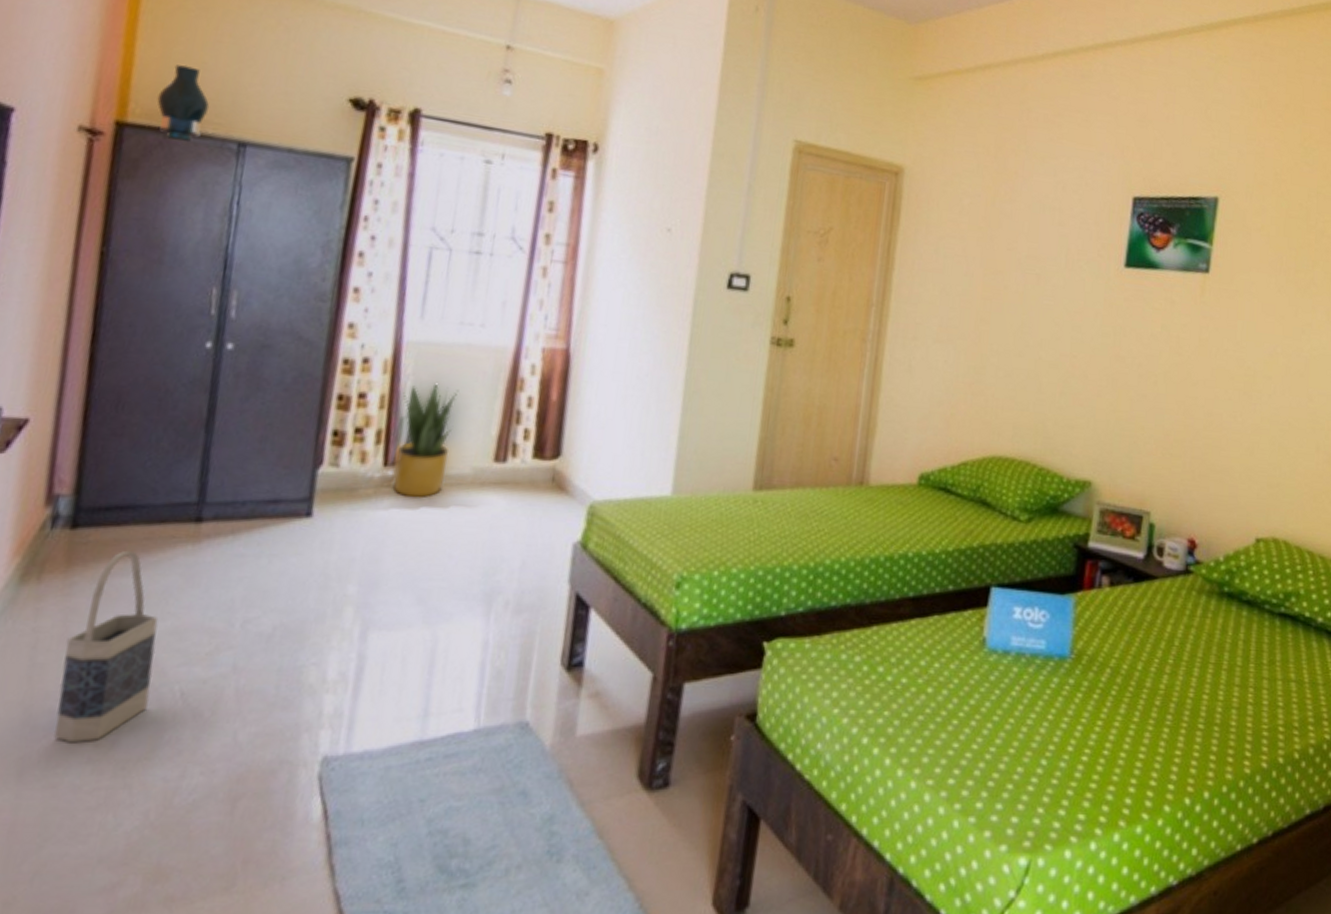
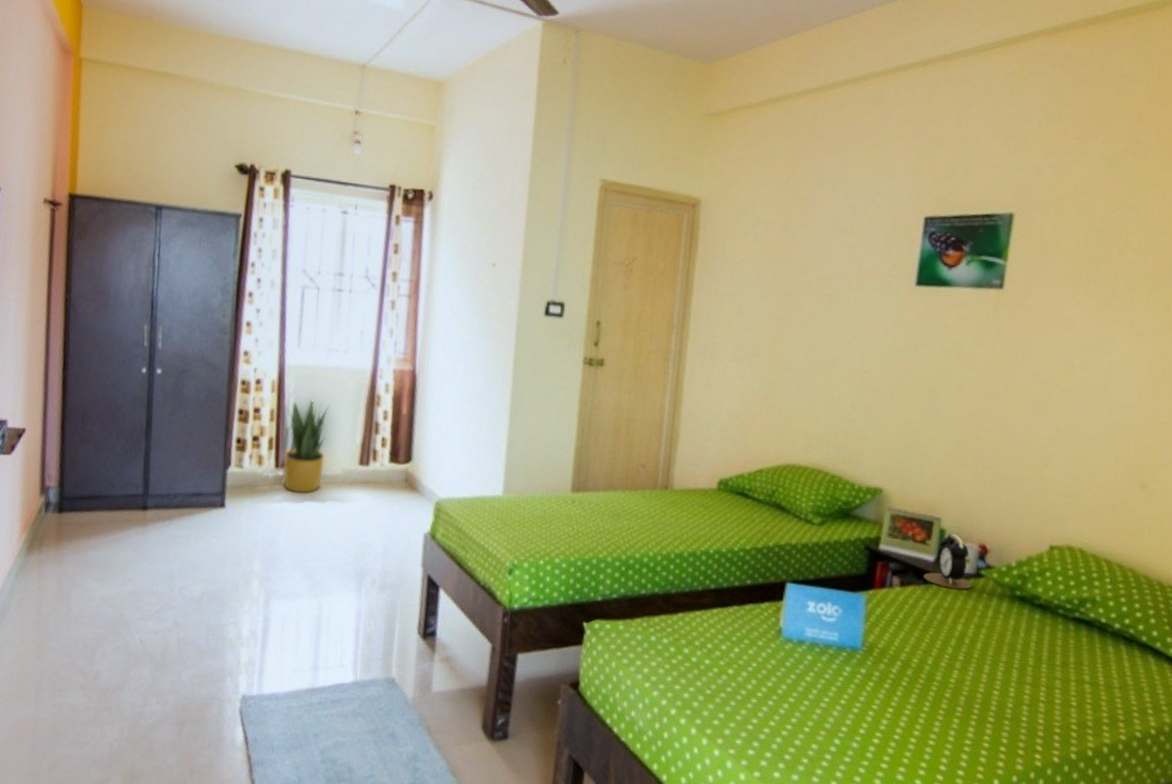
bag: present [53,551,159,743] -> none [56,531,122,674]
vase: present [156,64,210,141] -> none [96,145,134,207]
alarm clock: none [1132,528,1182,588] -> present [923,534,973,590]

